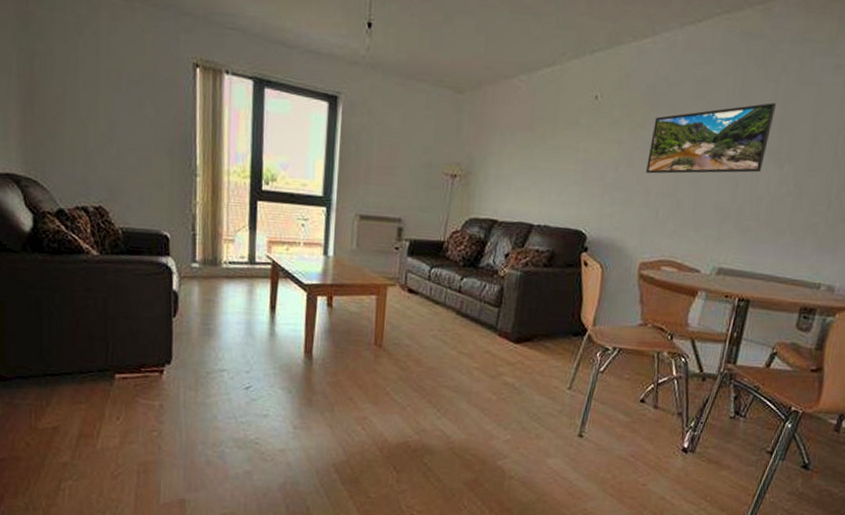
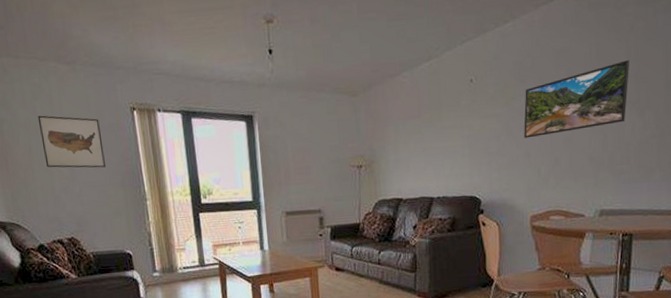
wall art: none [78,54,154,130] -> present [37,115,106,168]

